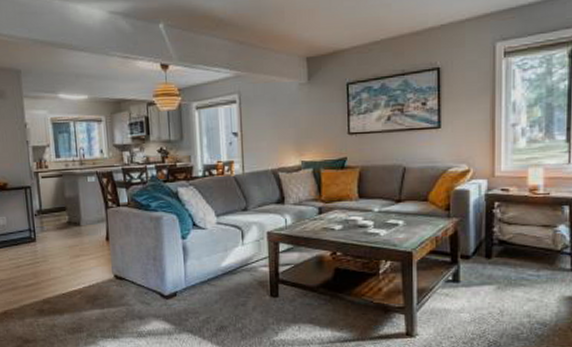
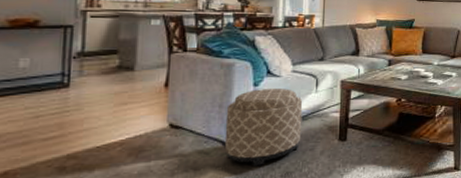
ottoman: none [160,241,232,319] -> present [224,89,303,167]

